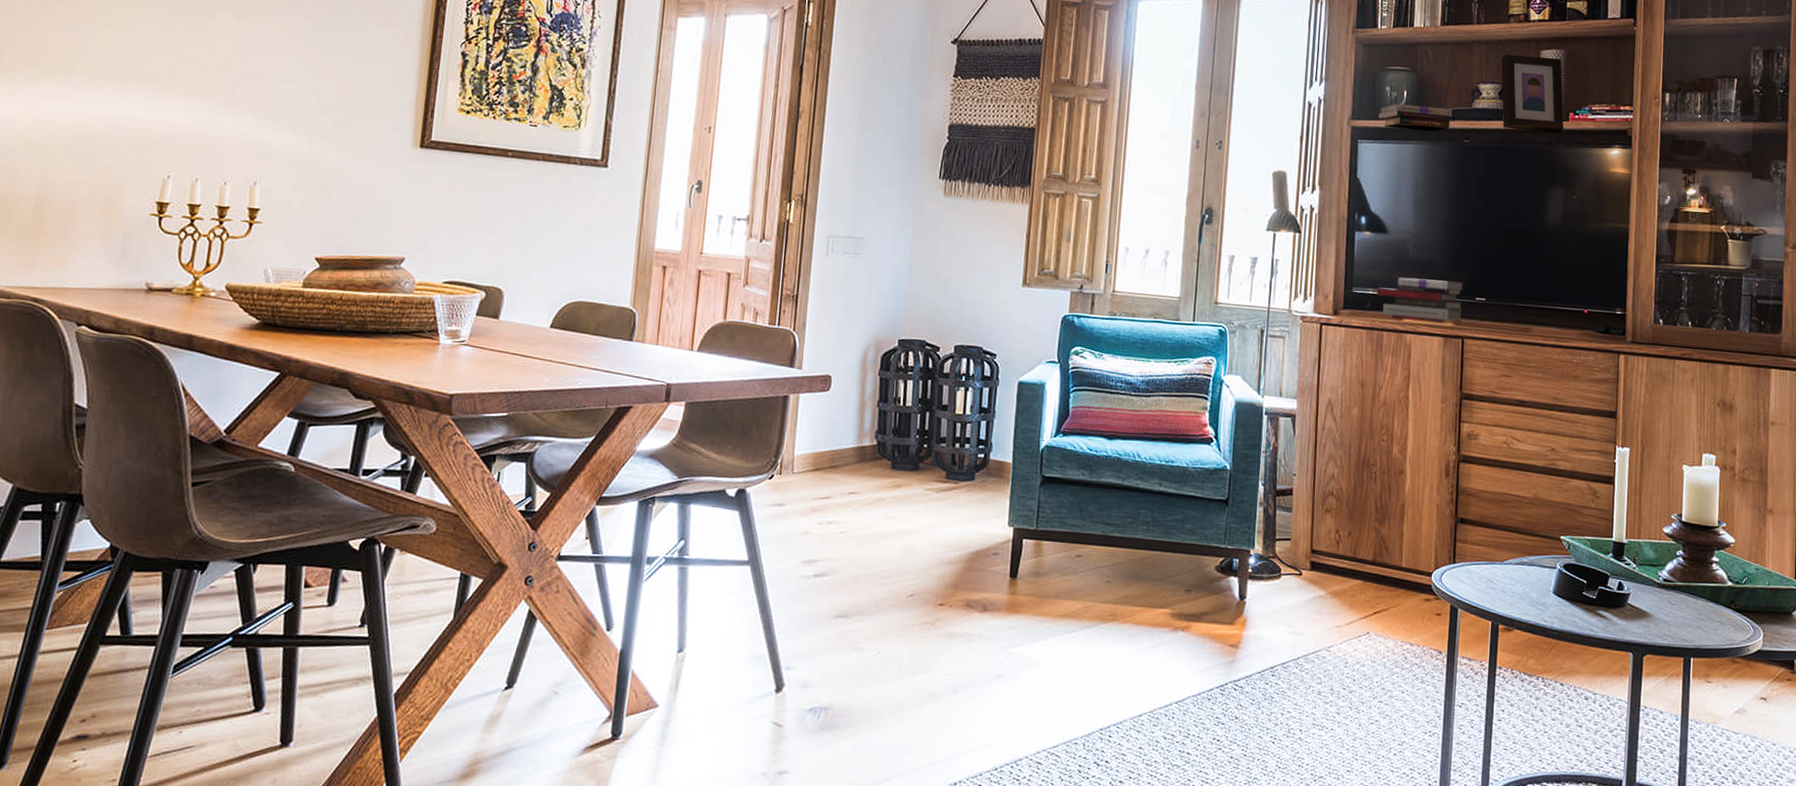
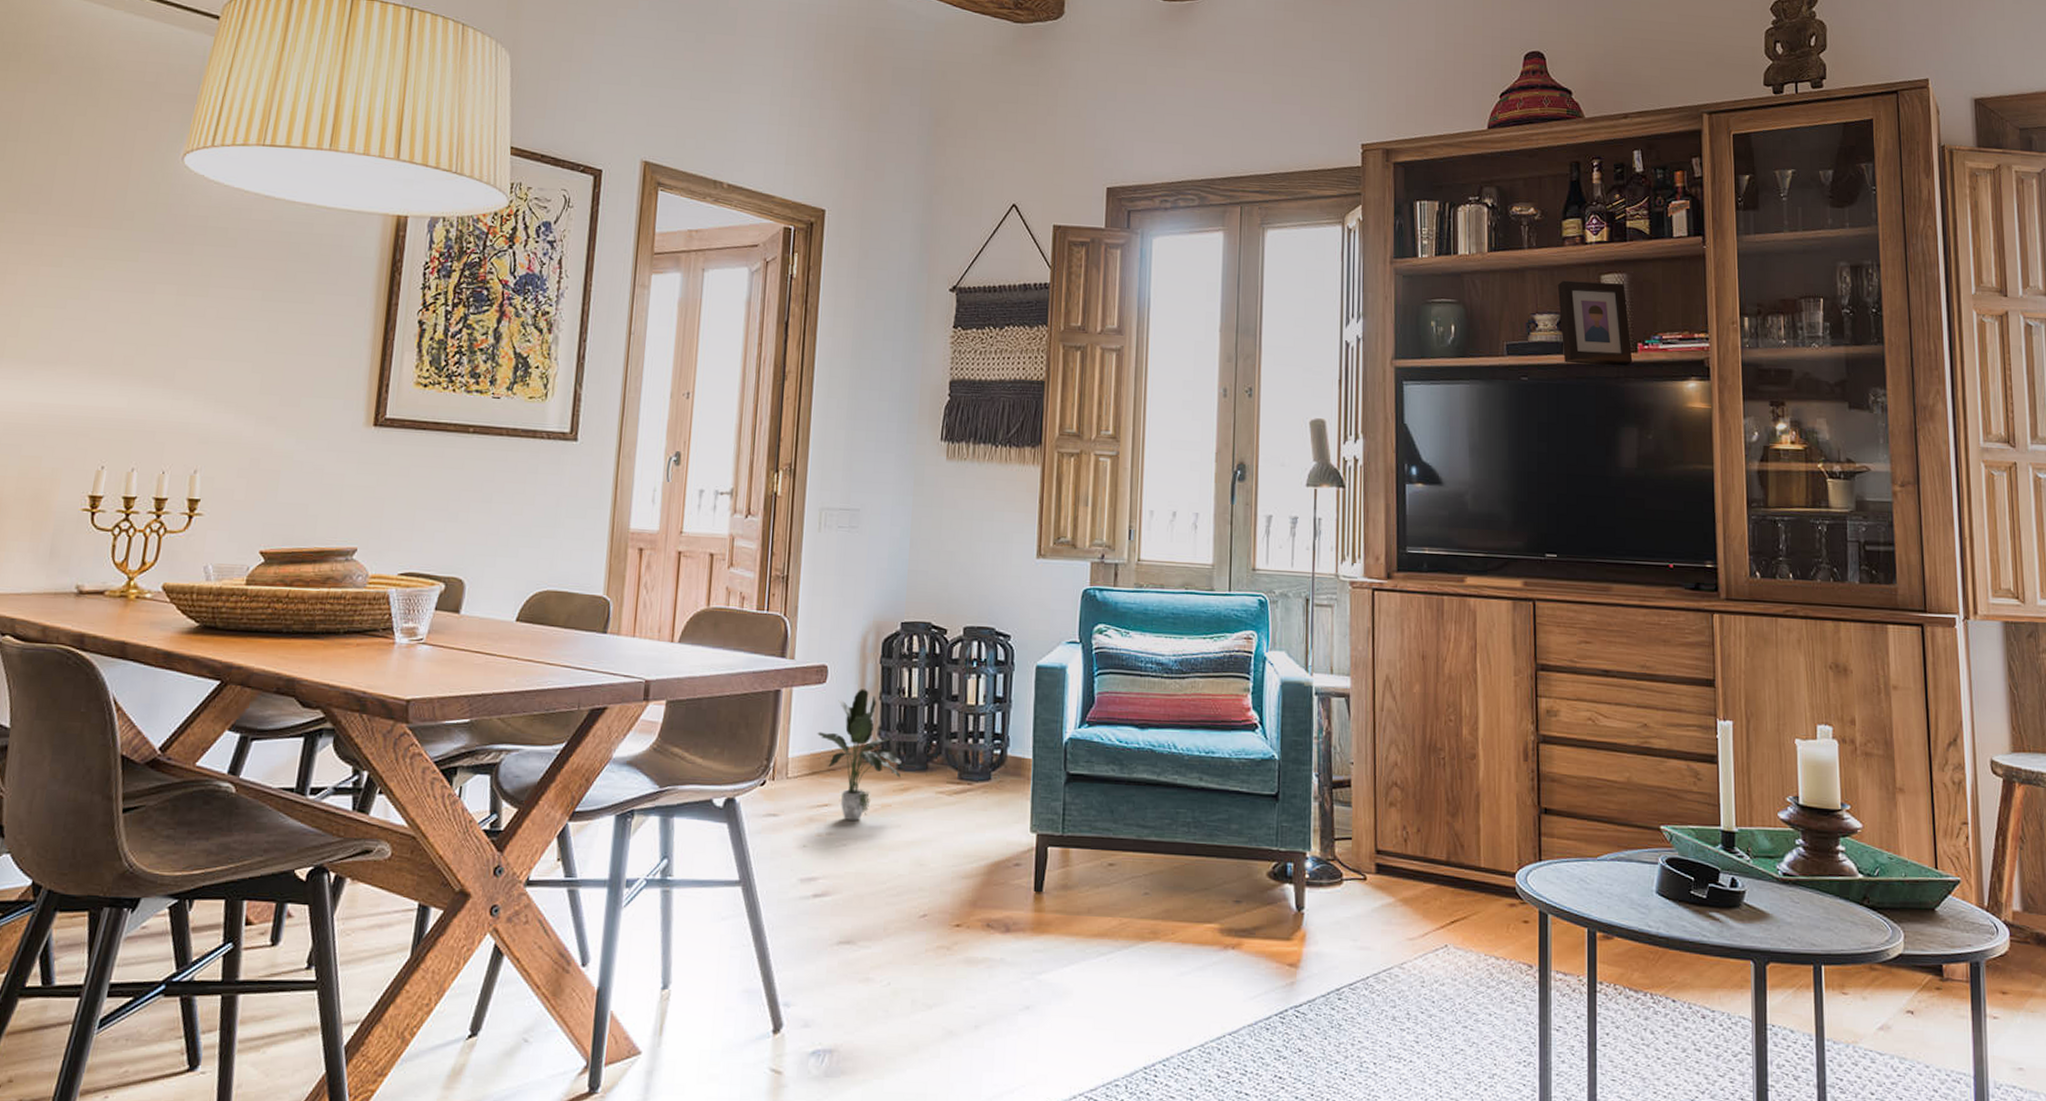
potted plant: none [820,397,895,512] -> present [817,689,901,820]
books: present [1376,277,1464,325] -> none [1433,533,1532,586]
books: present [1378,103,1456,132] -> none [1425,339,1511,369]

